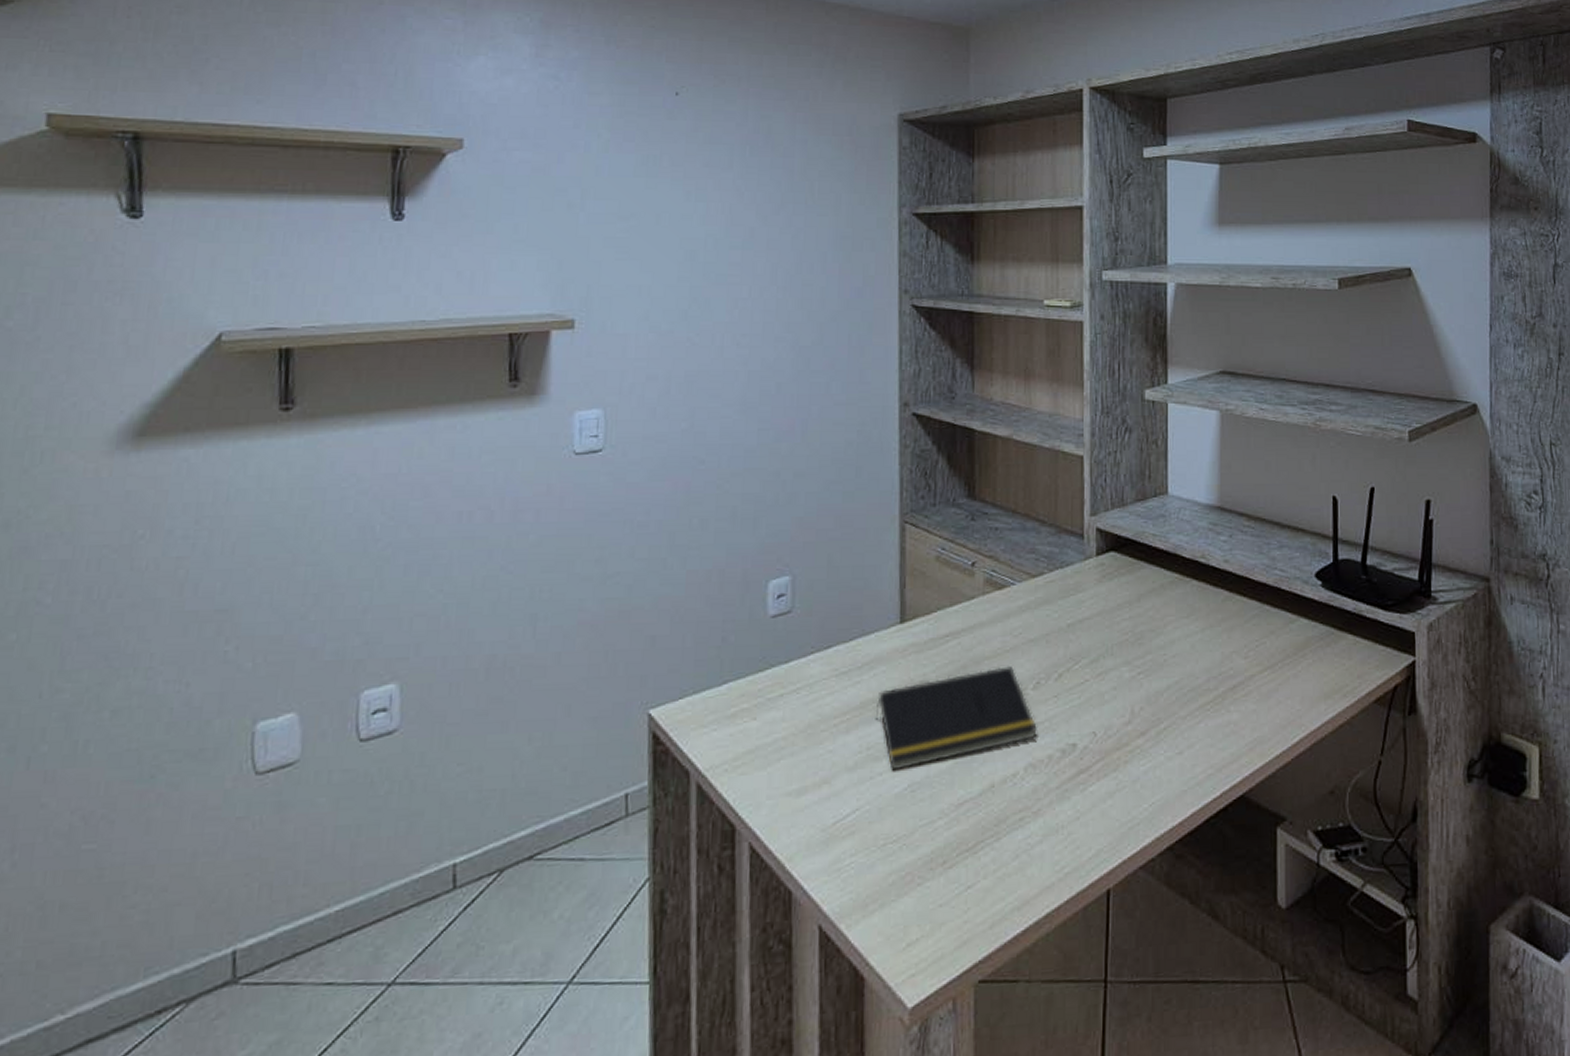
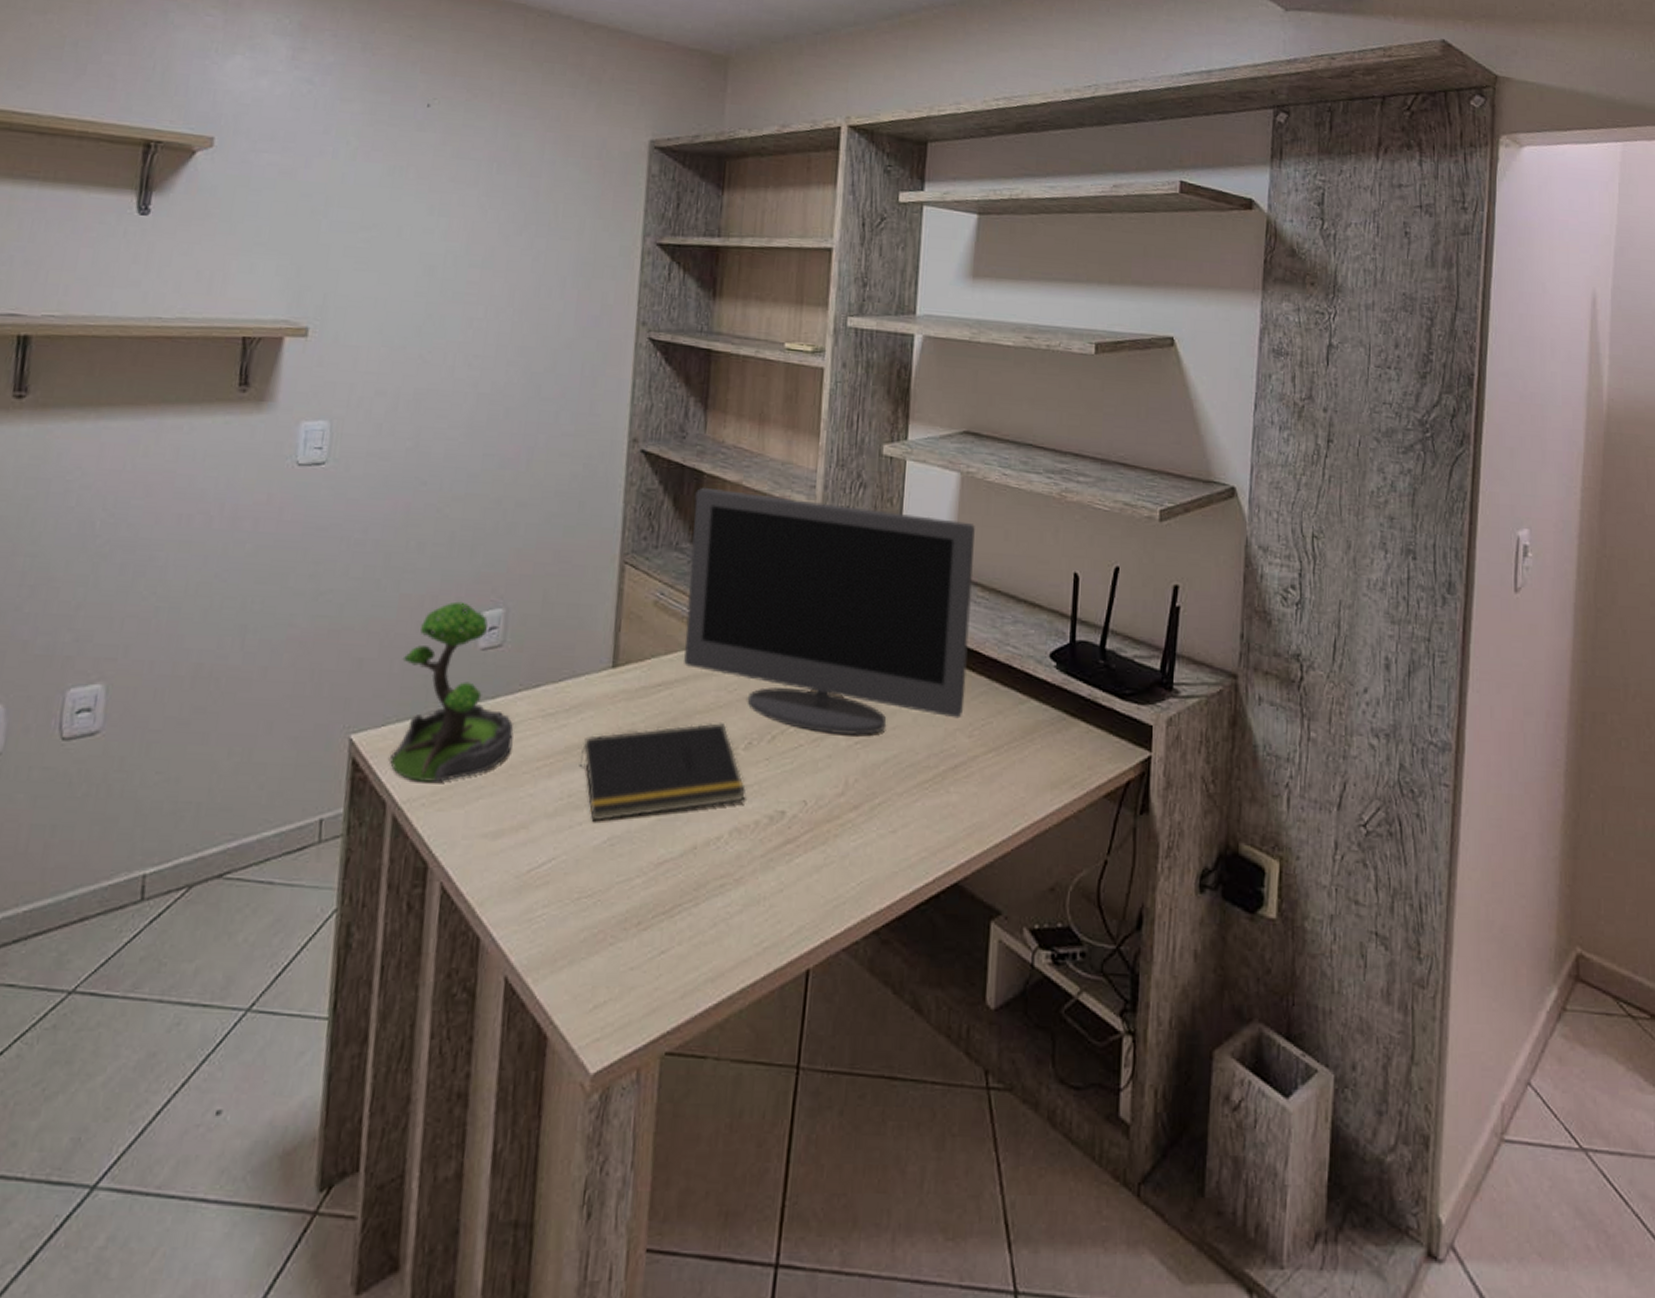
plant: none [689,573,809,749] -> present [389,601,514,782]
monitor: none [967,444,1239,667] -> present [684,487,975,736]

